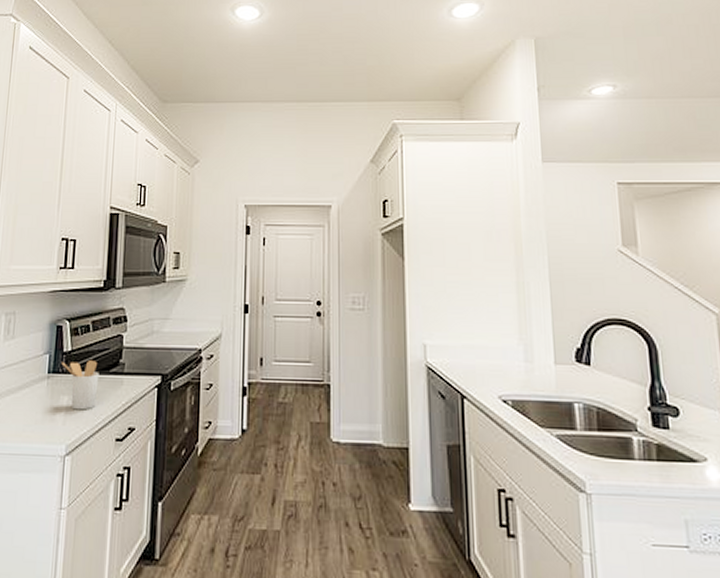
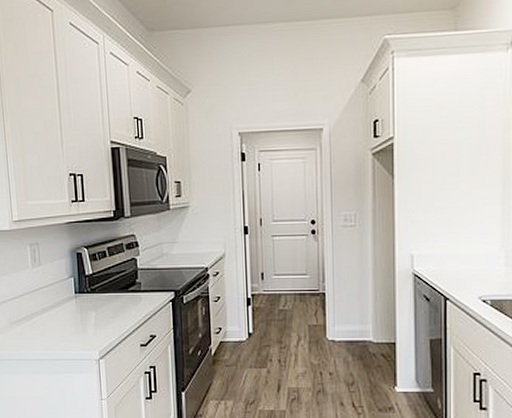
utensil holder: present [61,361,99,410] -> none [85,281,120,323]

